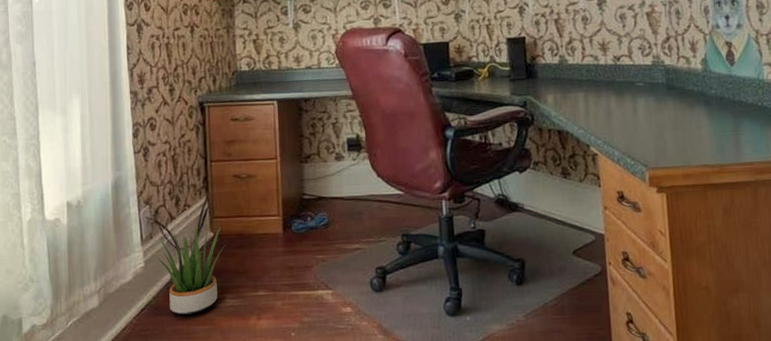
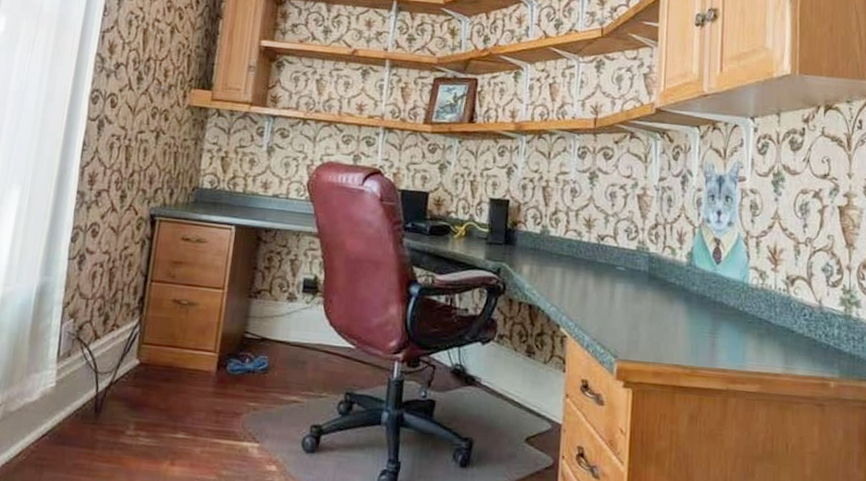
potted plant: present [158,225,225,315] -> none [72,348,149,449]

